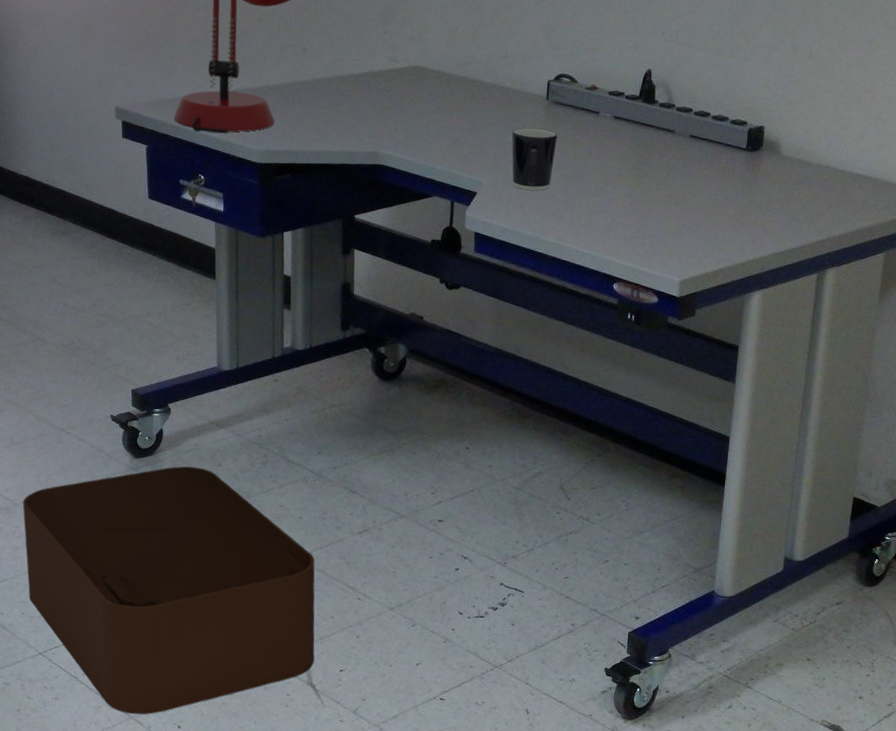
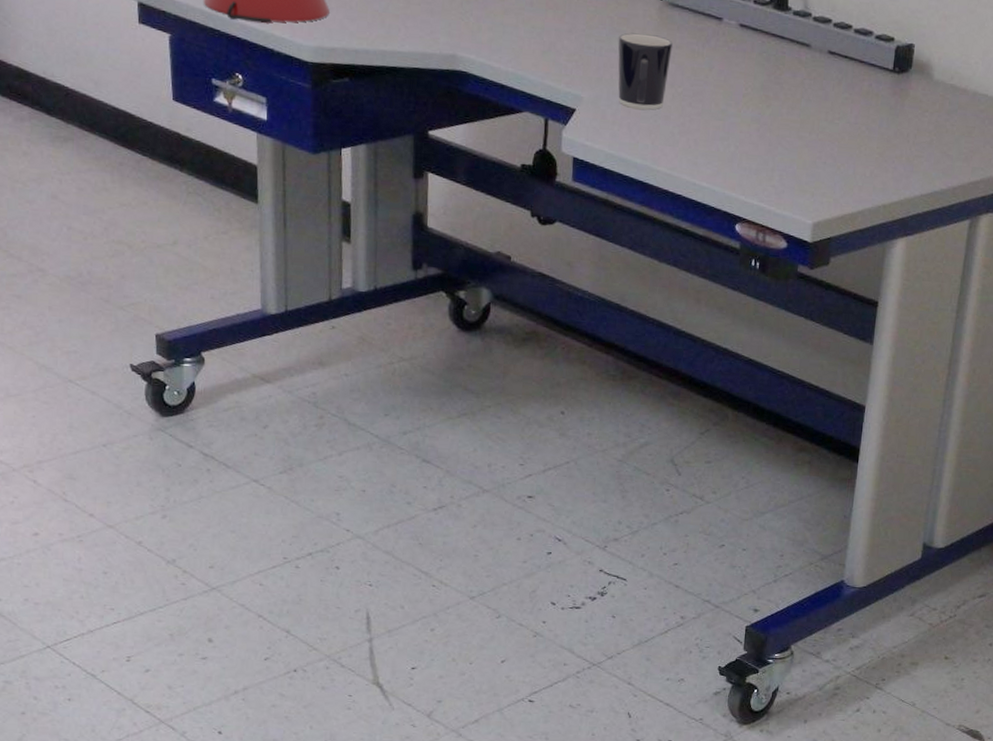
storage bin: present [22,466,315,715] -> none [22,427,382,719]

